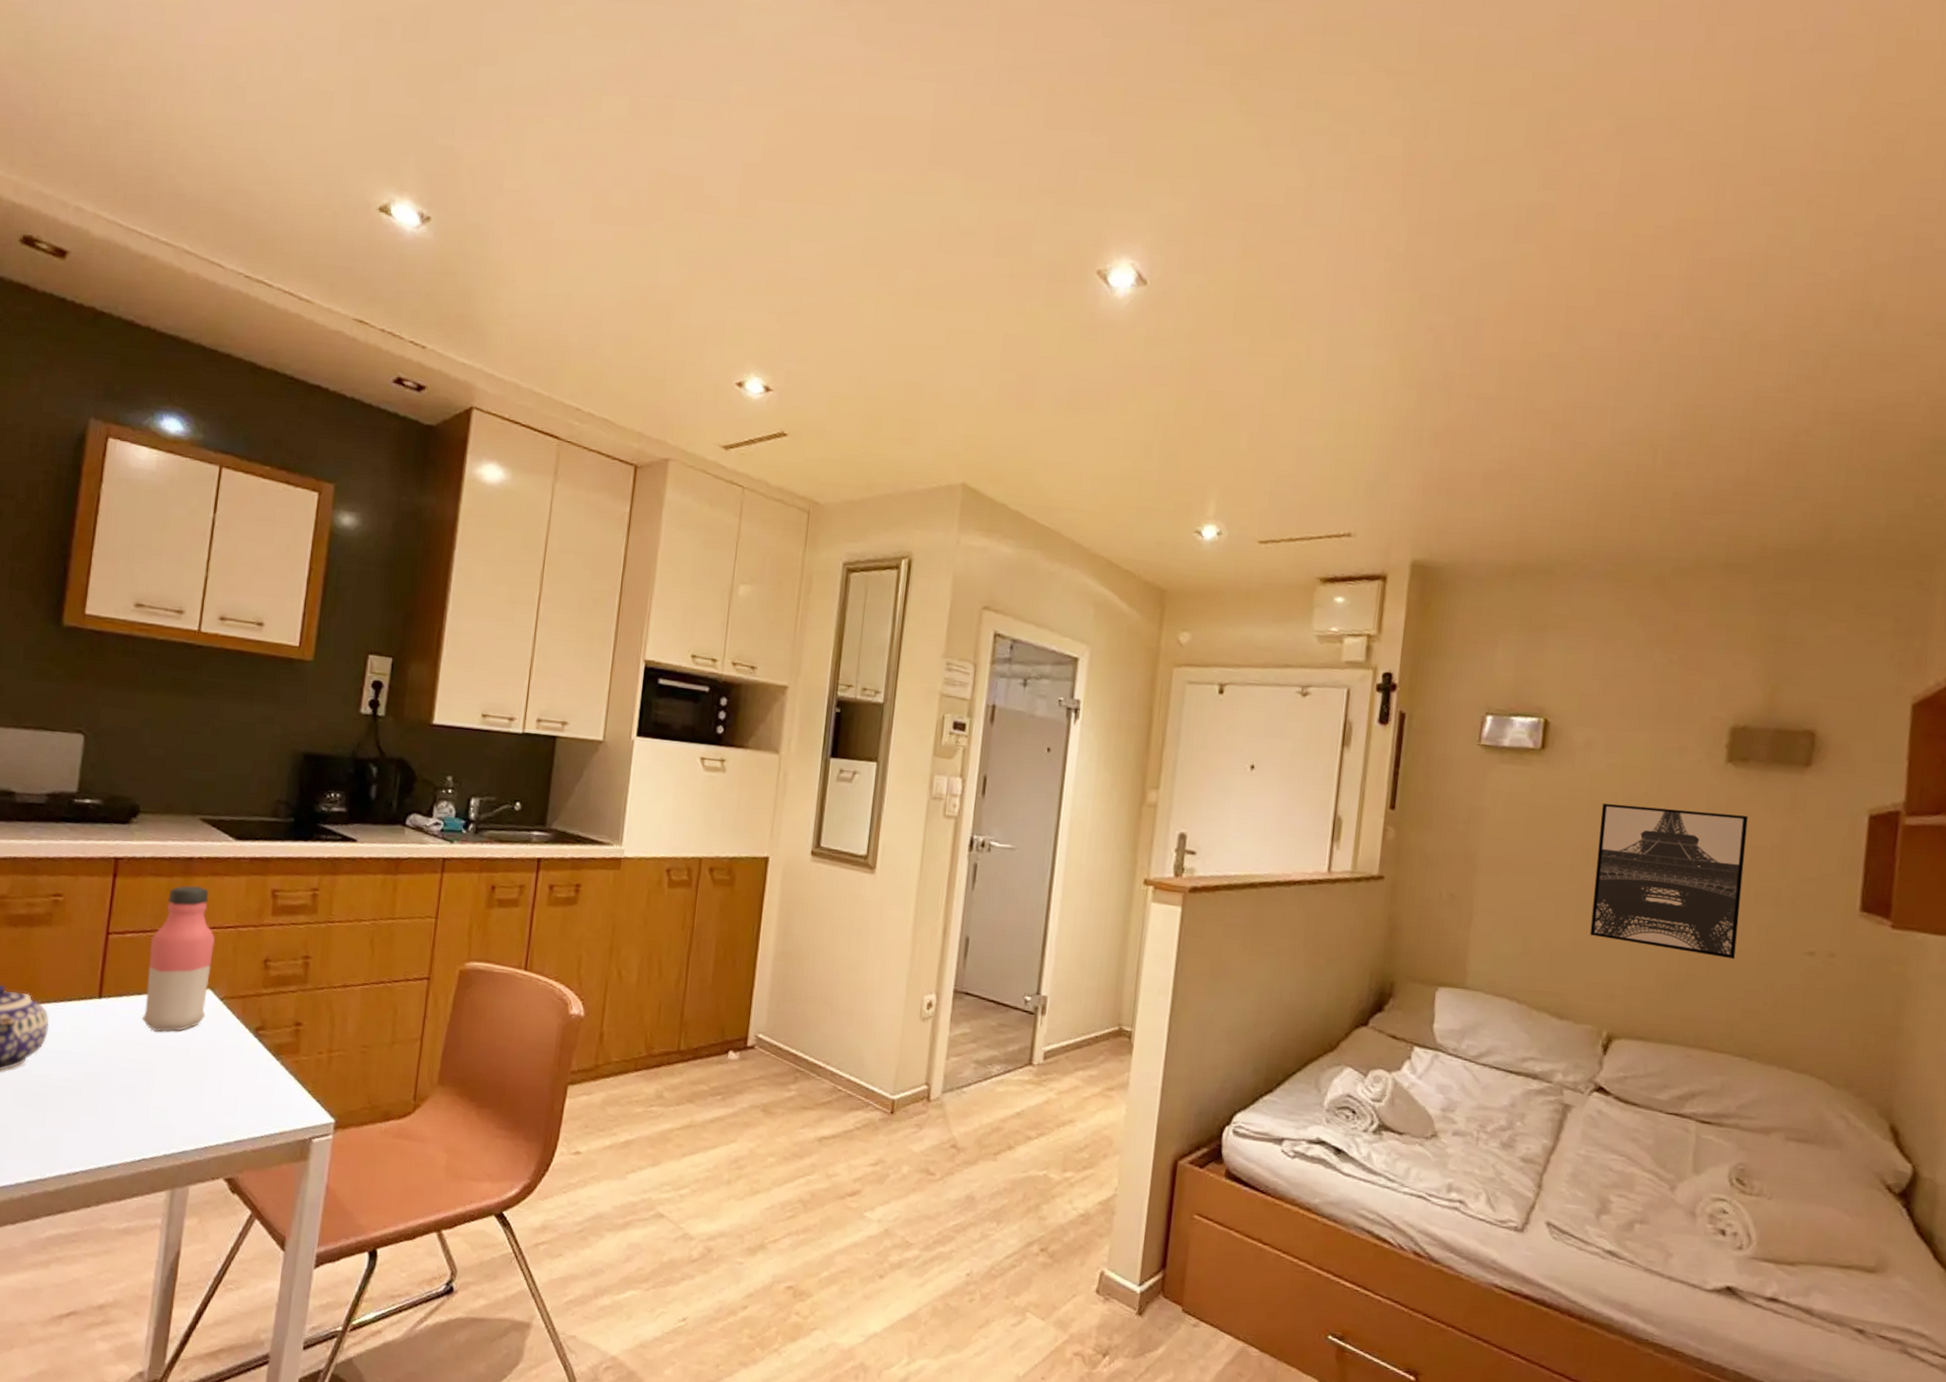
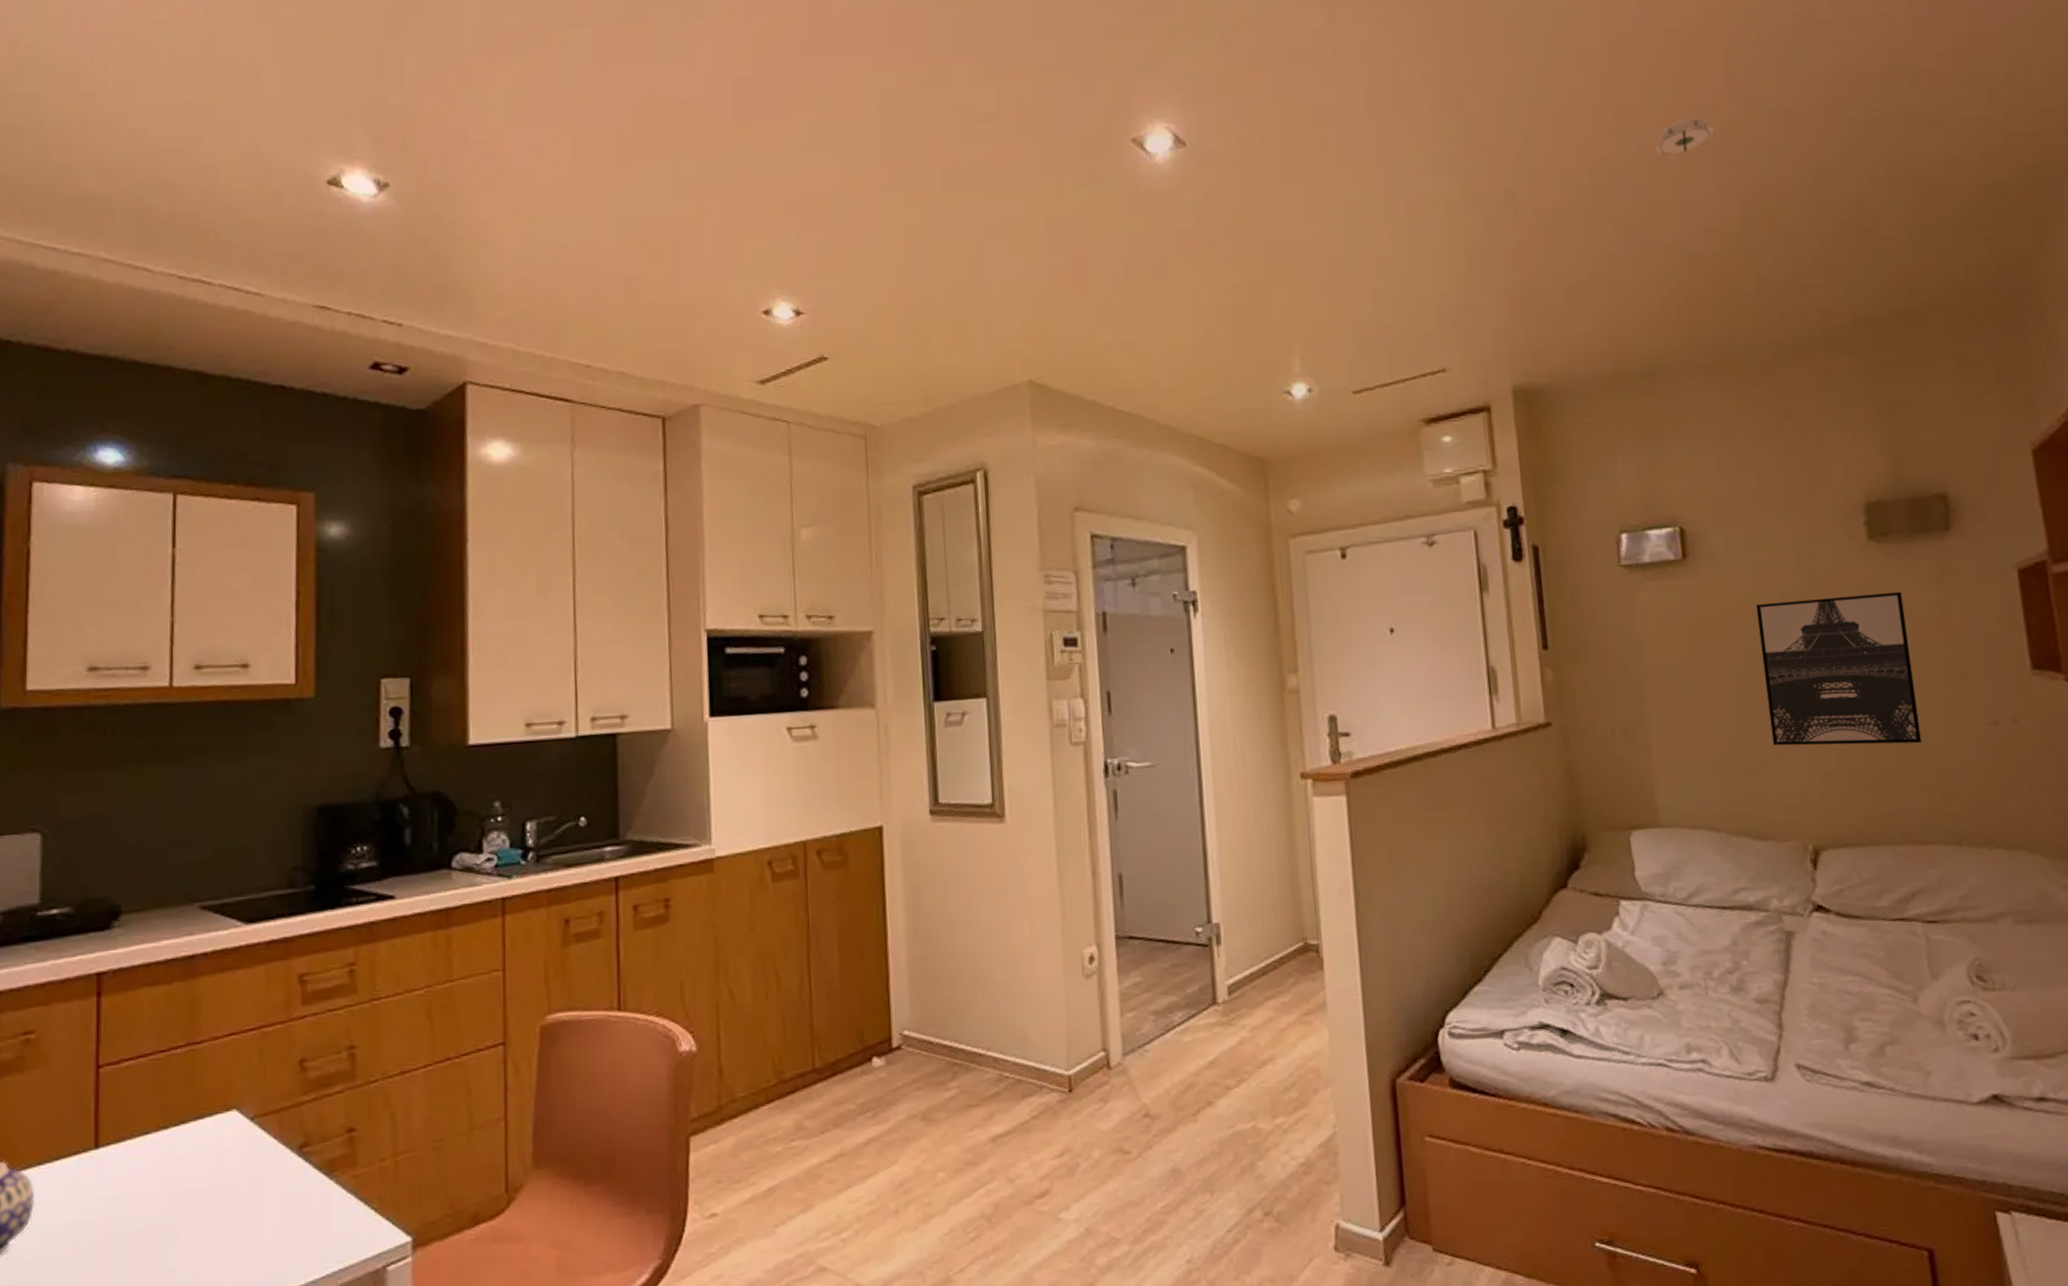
water bottle: present [142,885,215,1032] -> none [153,988,236,1176]
smoke detector: none [1597,326,1663,365] -> present [1654,117,1714,162]

